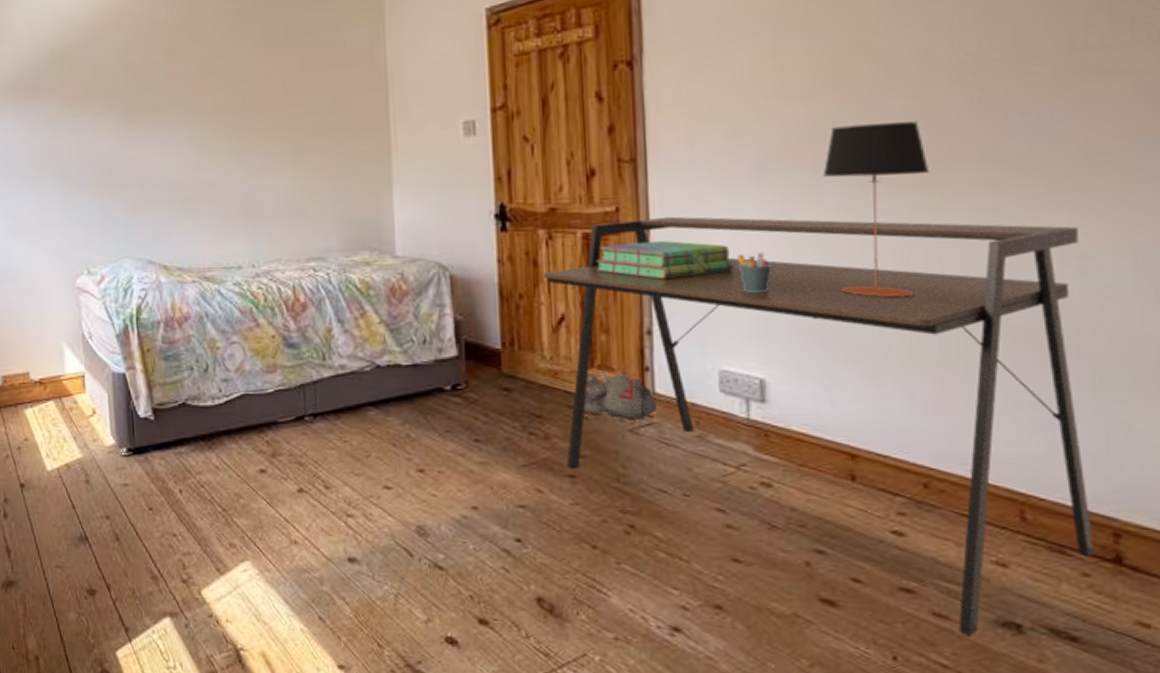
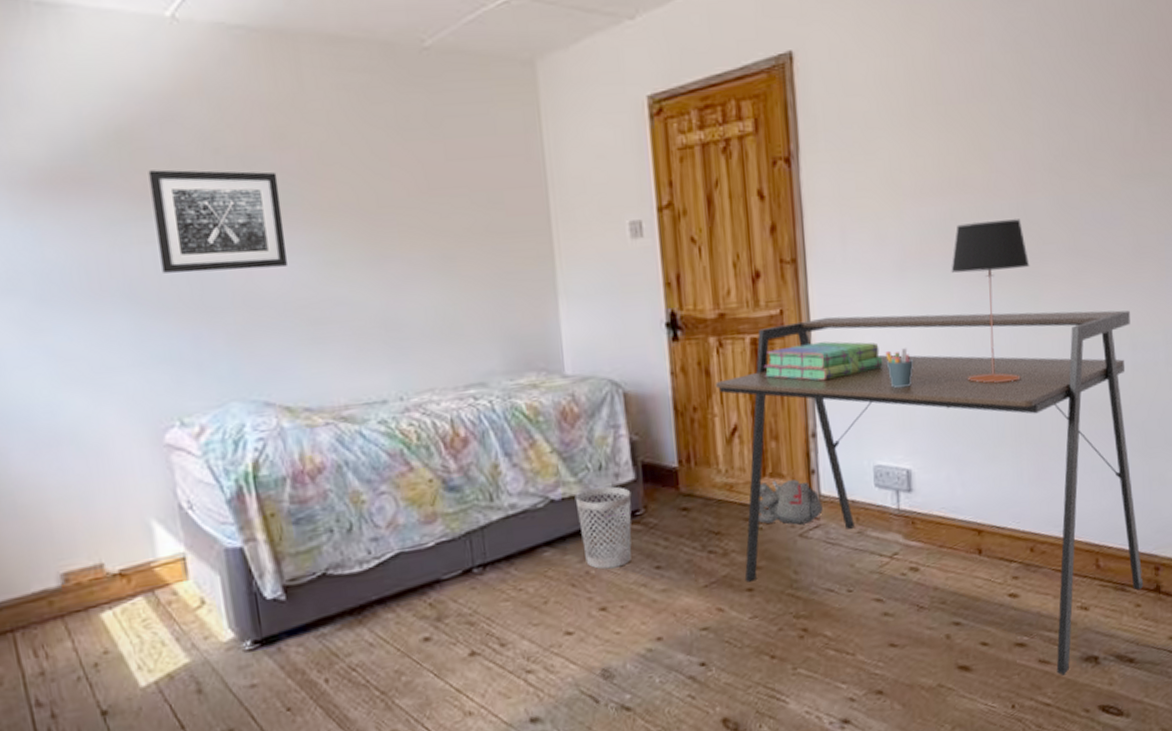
wall art: none [78,80,173,158] -> present [148,169,289,273]
wastebasket: none [399,359,454,435] -> present [574,486,632,569]

